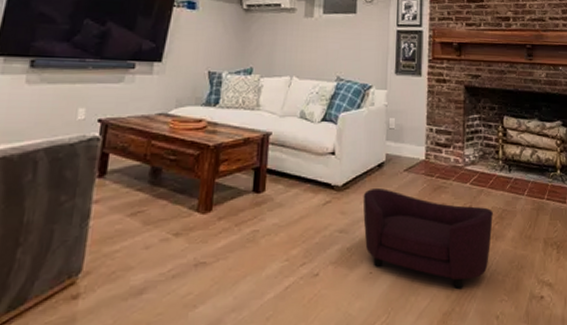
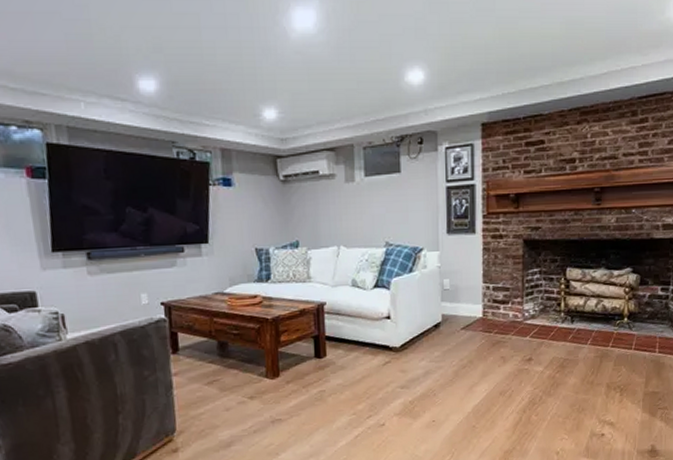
dog bed: present [363,187,493,290] -> none [421,346,554,432]

